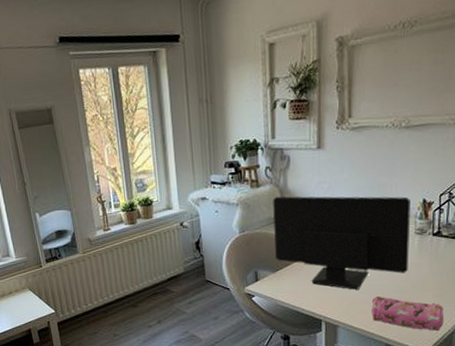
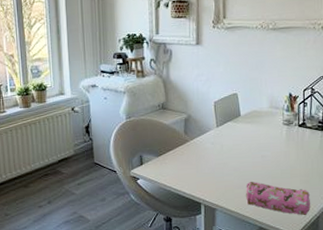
computer monitor: present [273,196,411,290] -> none [156,86,279,175]

